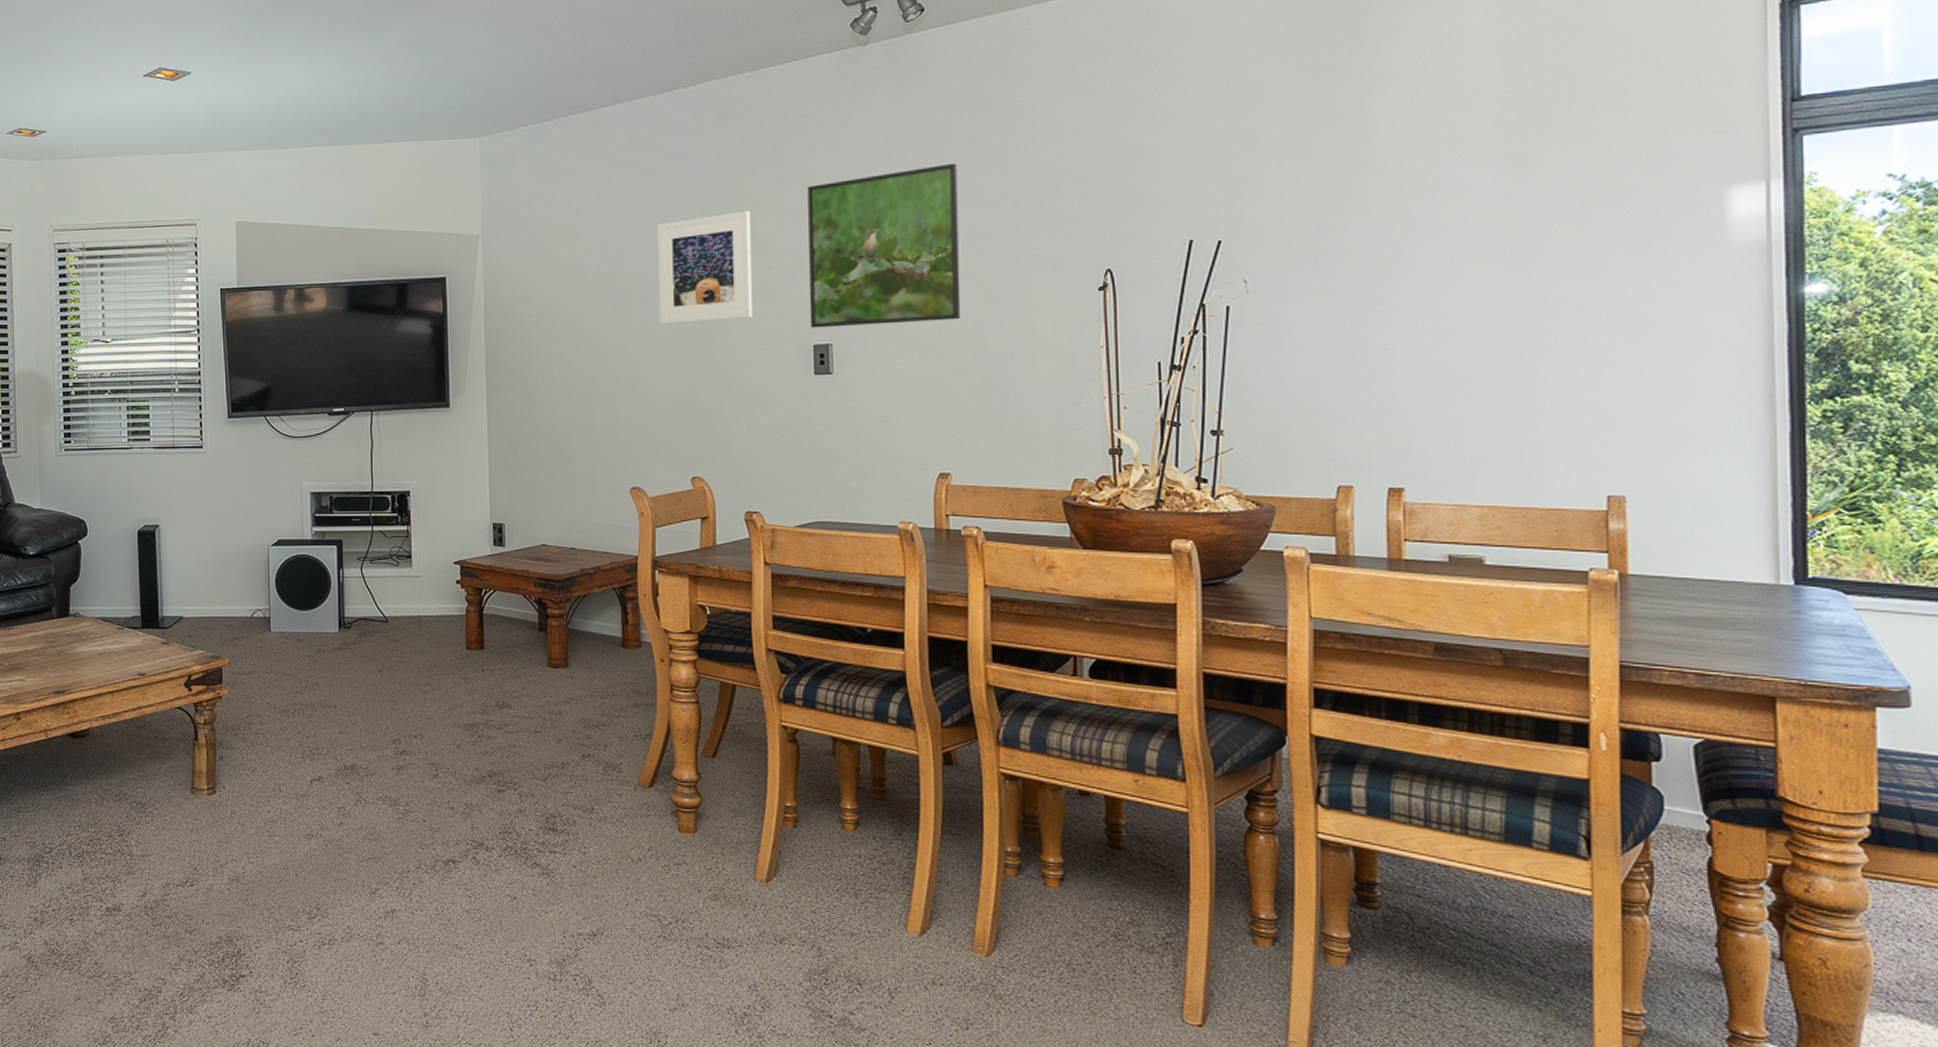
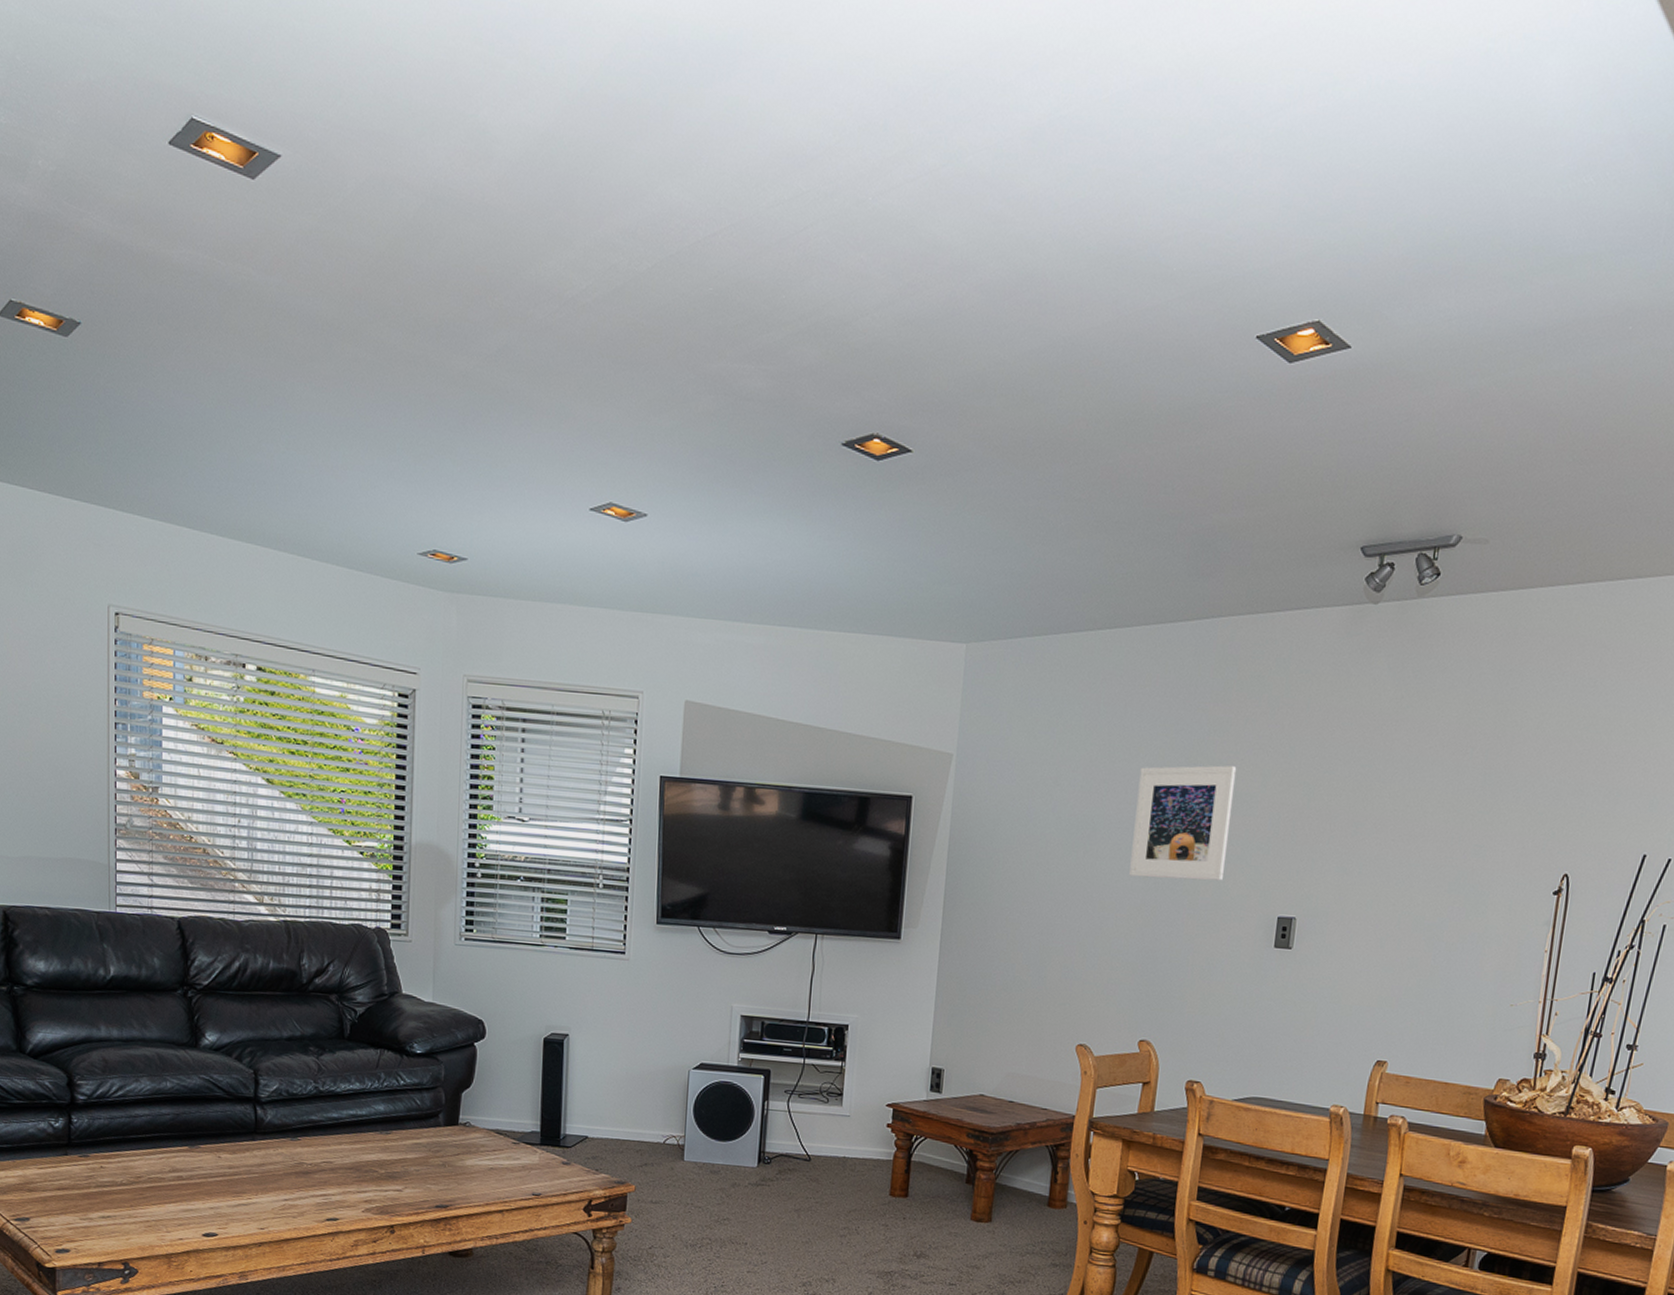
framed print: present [808,163,961,328] -> none [1277,744,1445,908]

